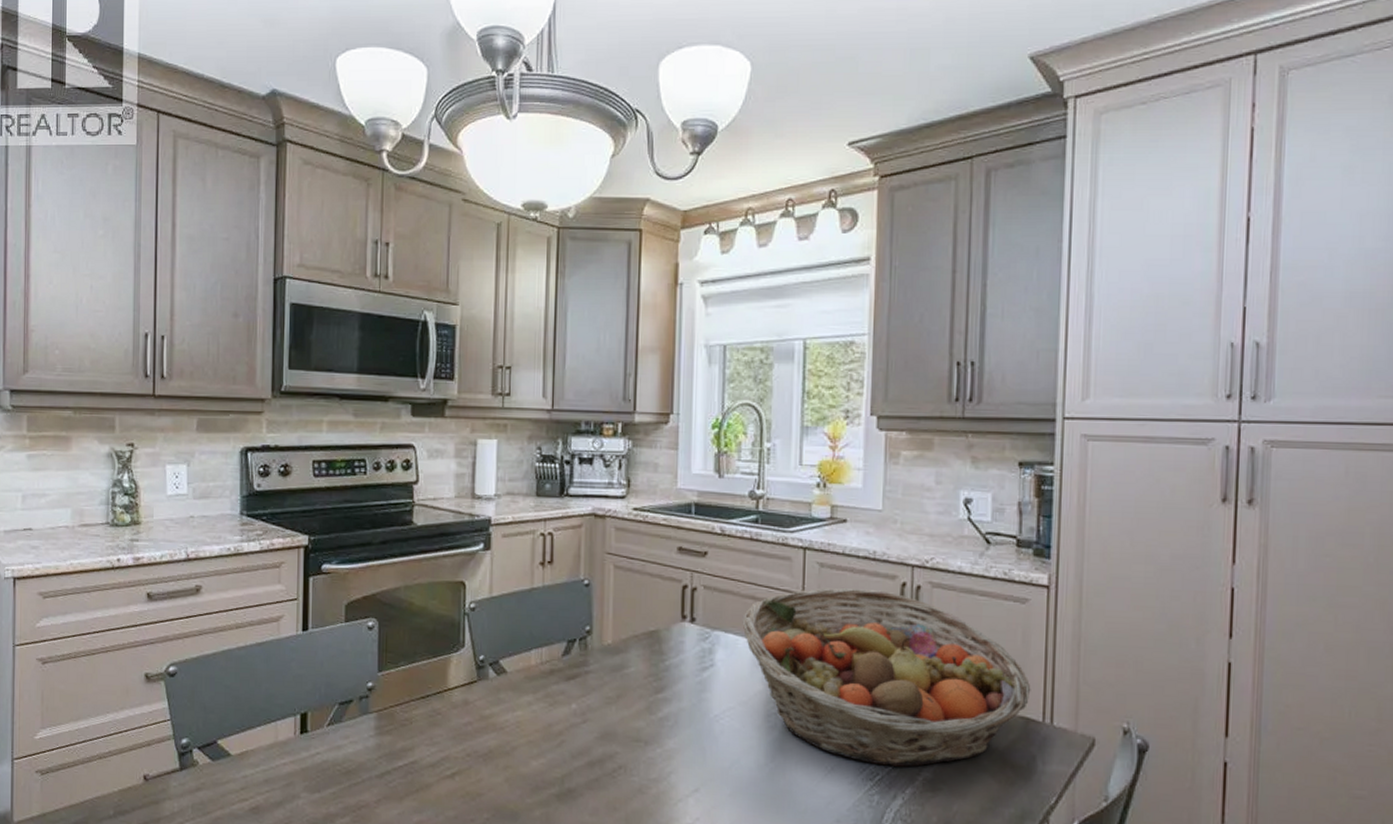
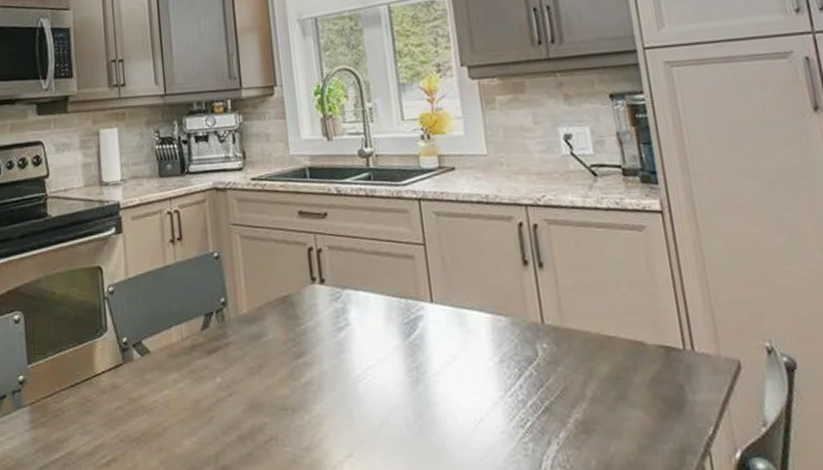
fruit basket: present [742,588,1031,767] -> none [370,233,666,411]

